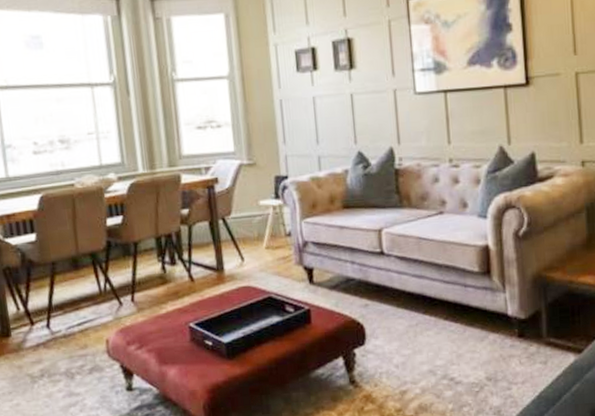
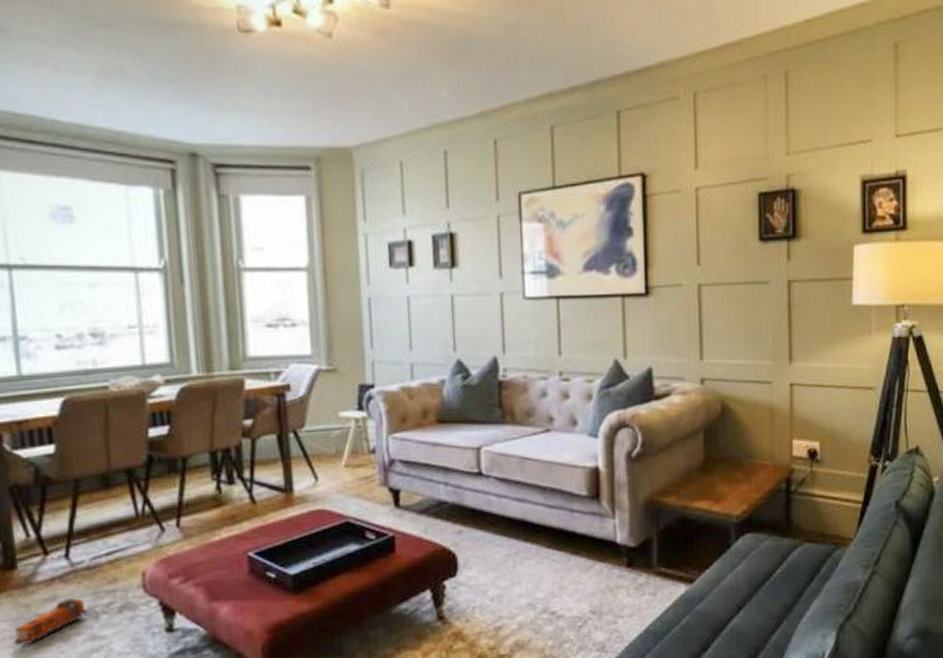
toy train: none [9,361,67,400] -> present [12,598,89,646]

